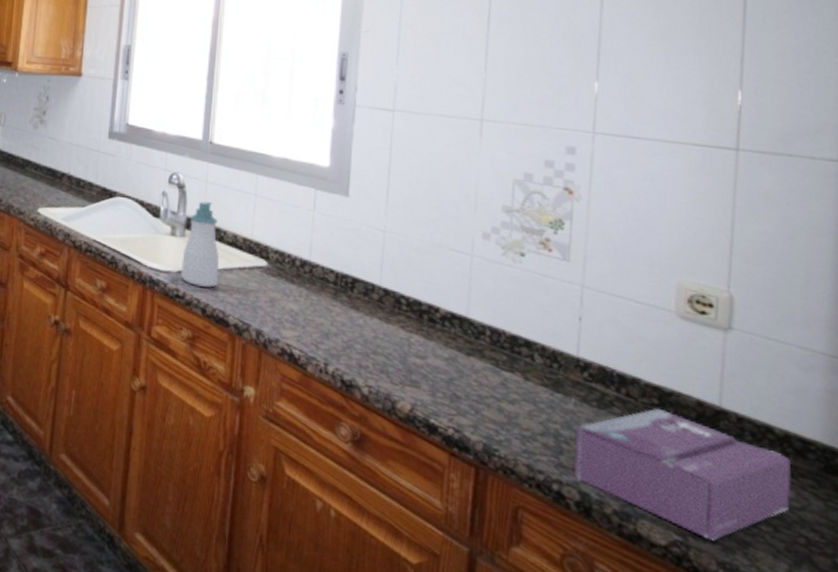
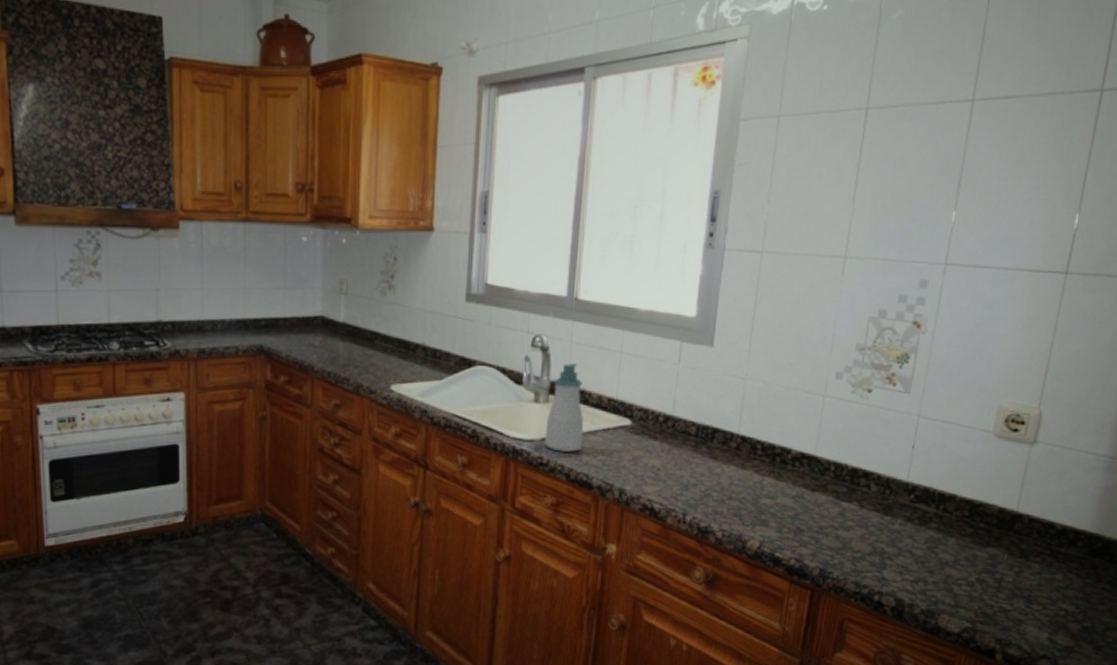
tissue box: present [573,408,792,541] -> none [892,519,1065,623]

